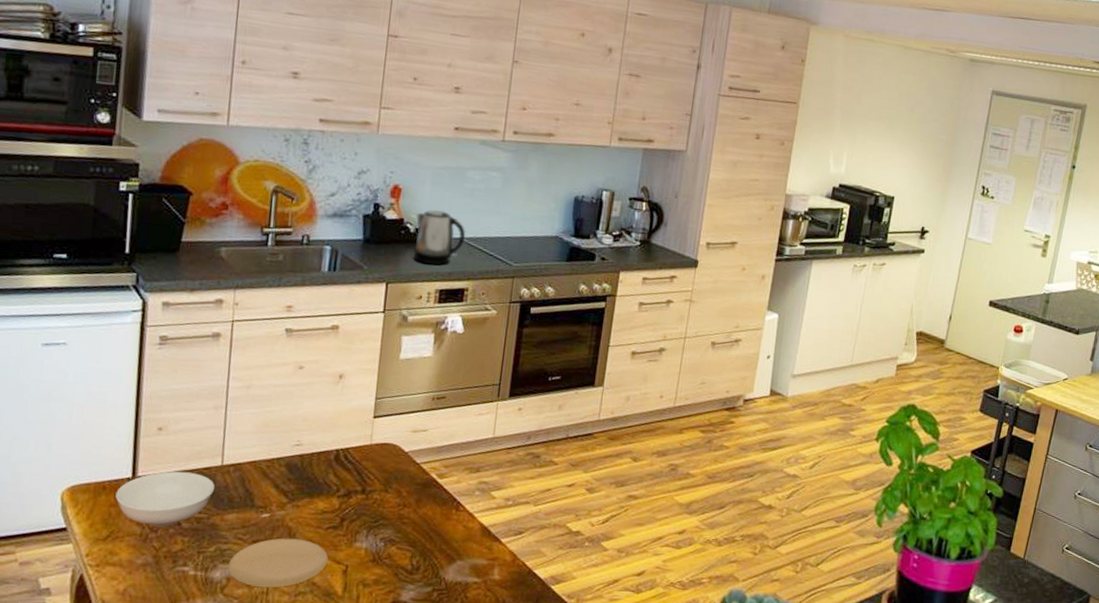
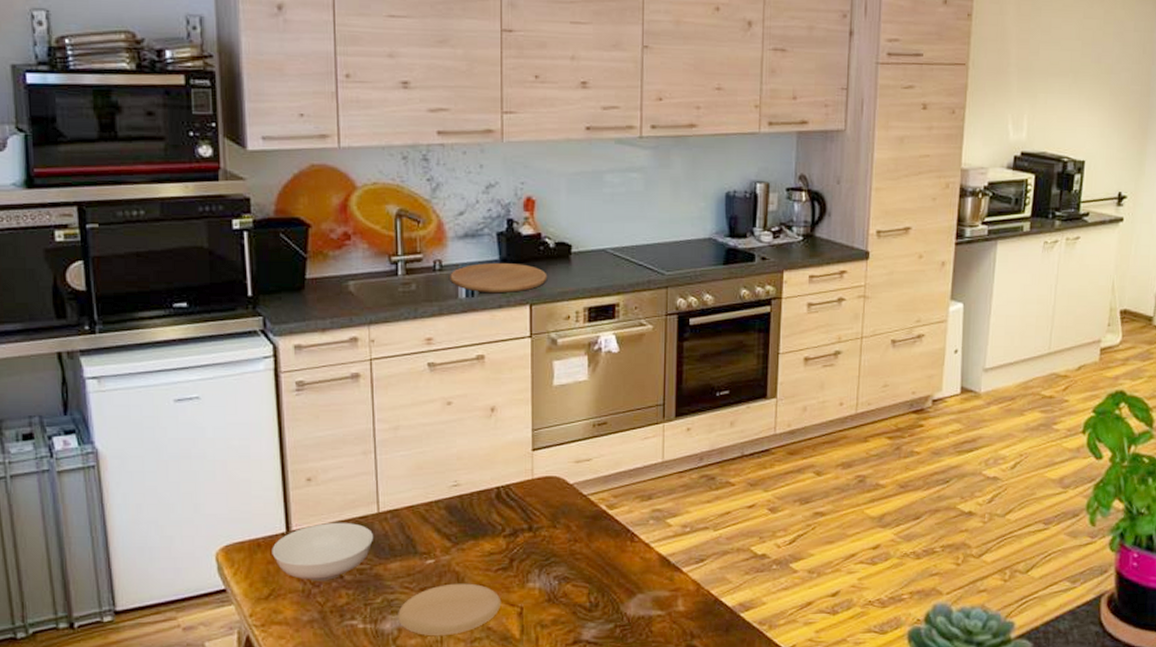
cutting board: none [315,241,406,271] -> present [450,262,548,294]
kettle: present [413,210,466,266] -> none [555,221,611,281]

